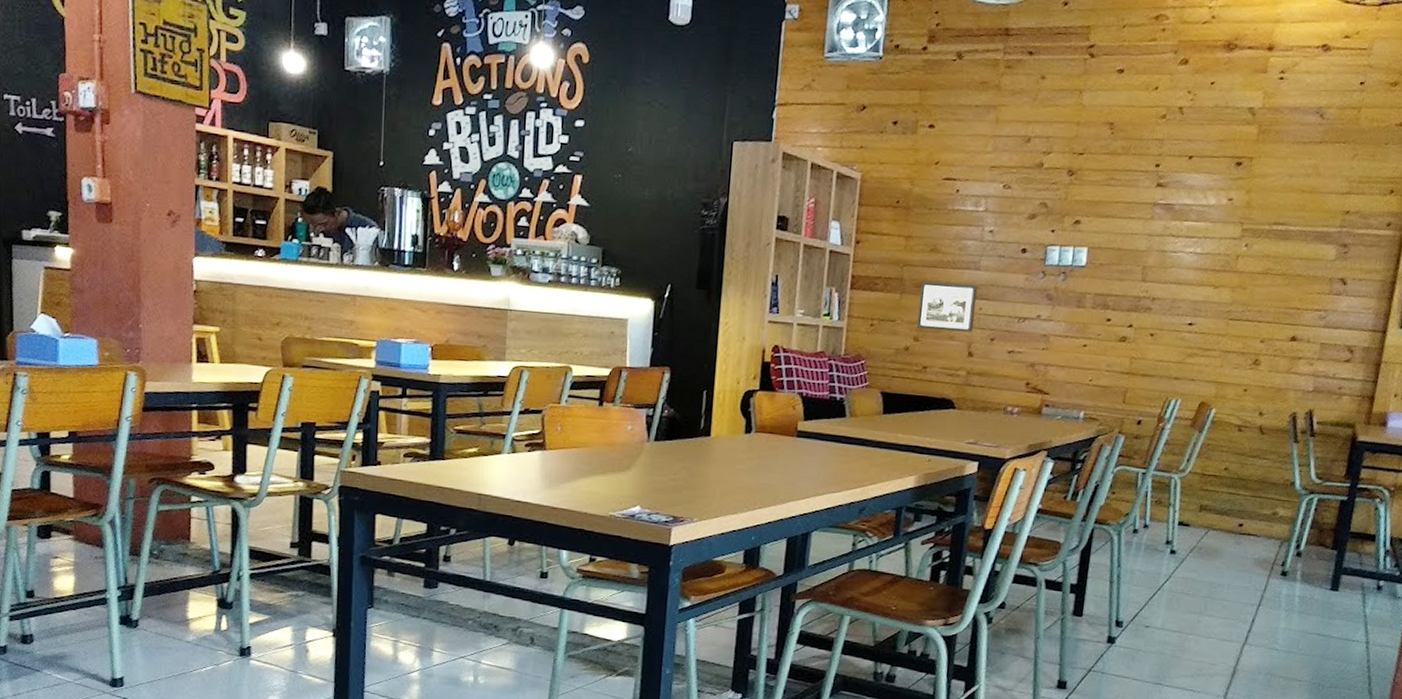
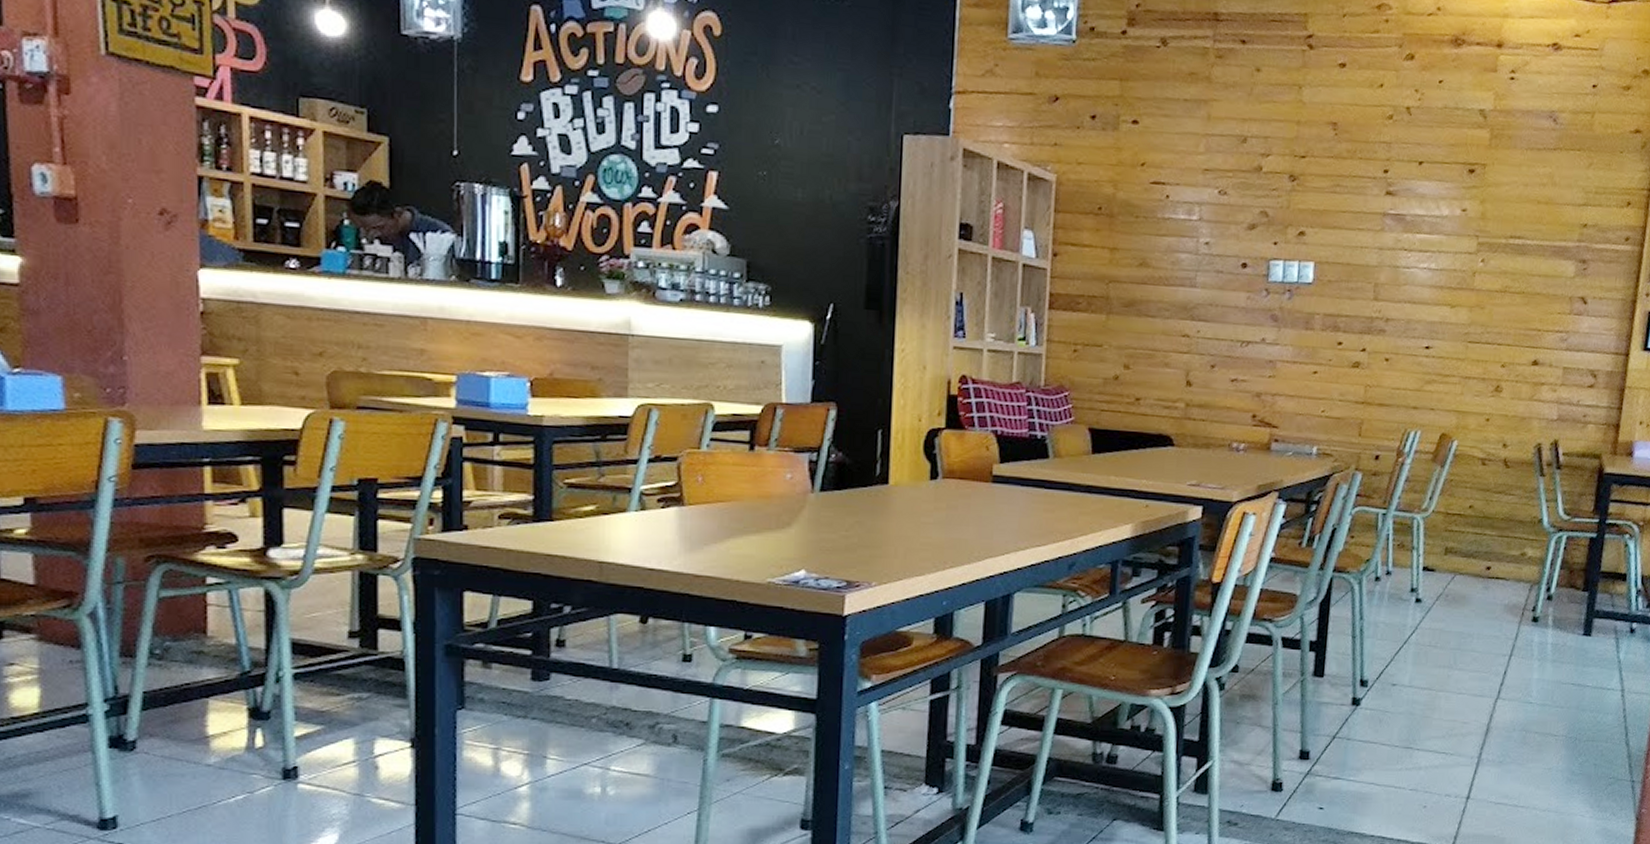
picture frame: present [917,281,978,333] -> none [1127,300,1195,359]

